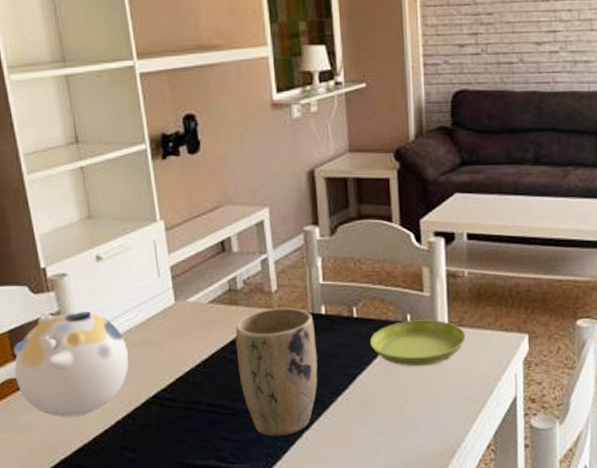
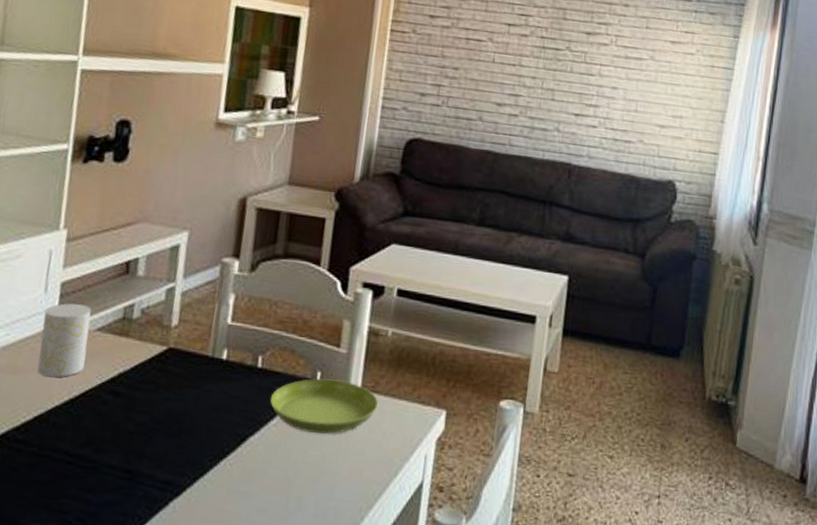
cup: none [162,283,206,346] -> present [37,303,91,378]
plant pot: present [235,307,318,437] -> none [110,345,212,503]

